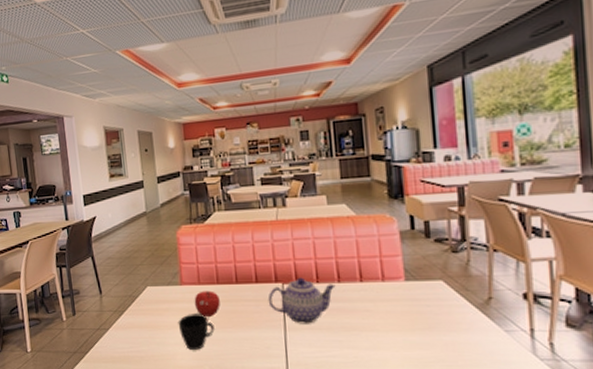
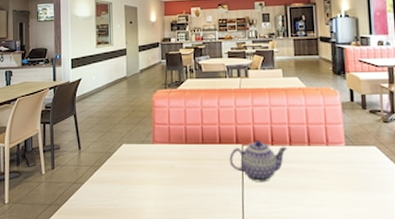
cup: present [178,314,215,351] -> none [148,170,181,205]
fruit: present [194,290,220,318] -> none [164,149,187,174]

